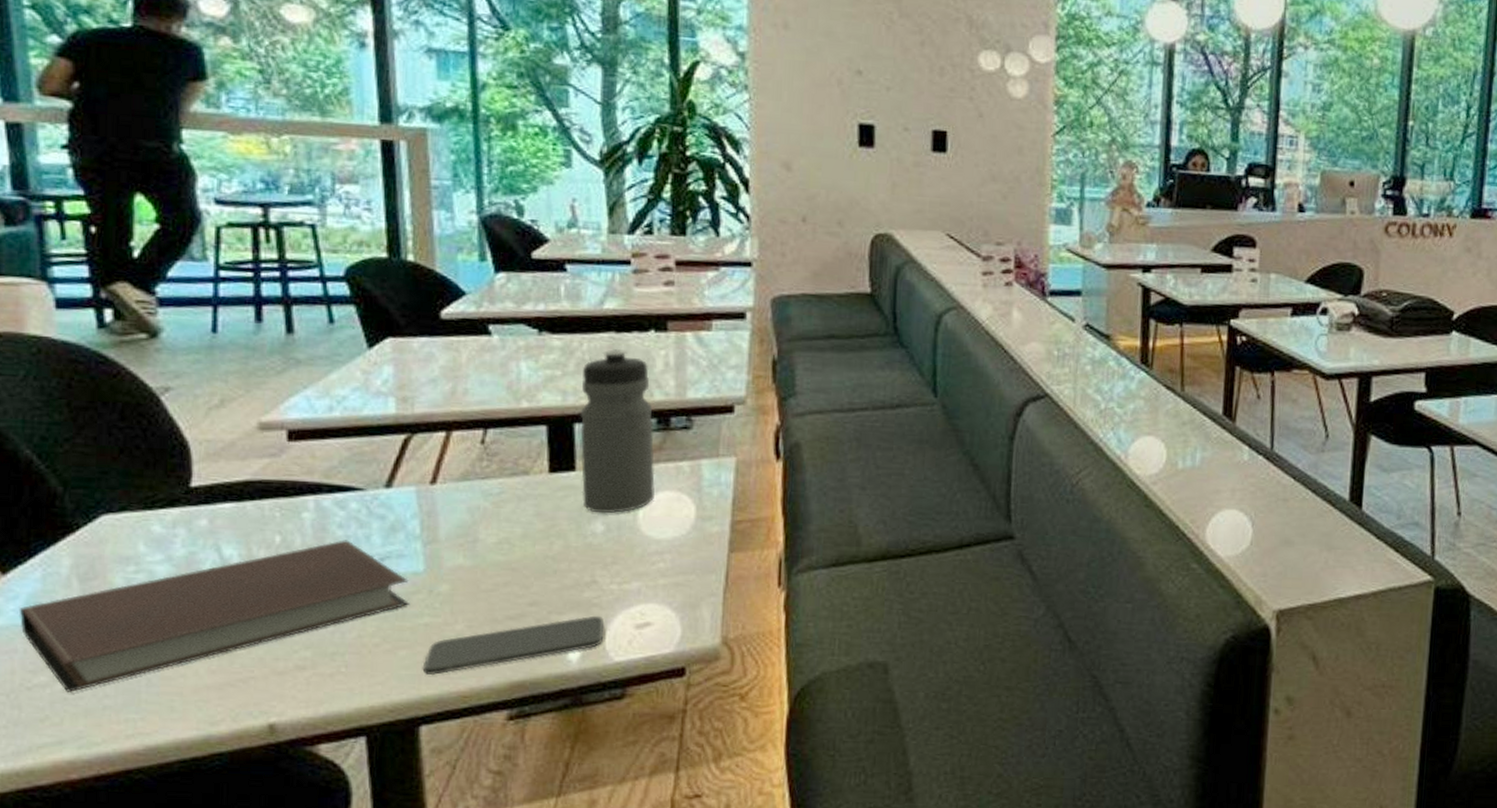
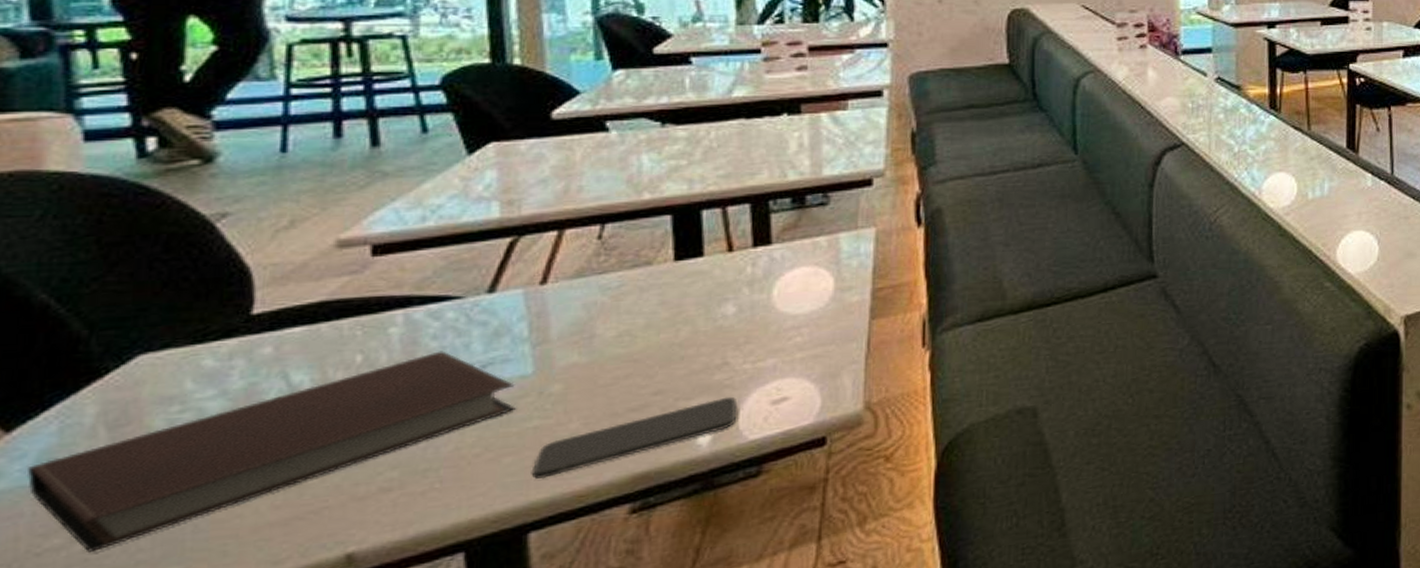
water bottle: present [580,348,655,514] -> none [708,133,790,296]

